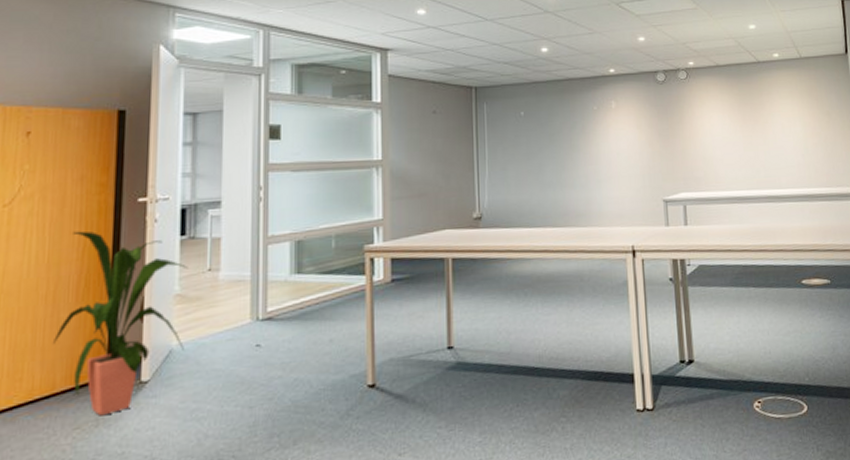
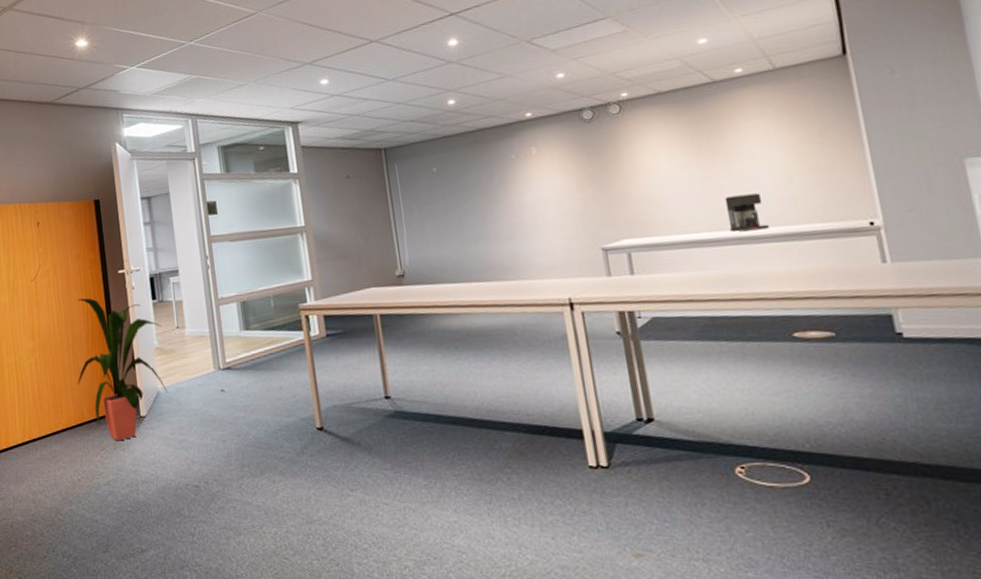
coffee maker: none [760,159,790,192] -> present [724,193,769,233]

